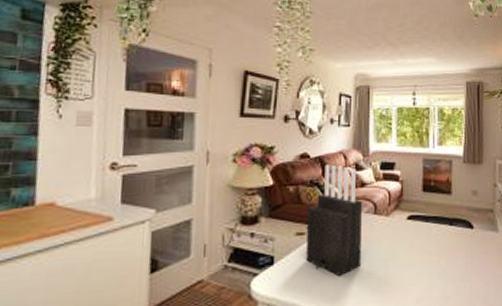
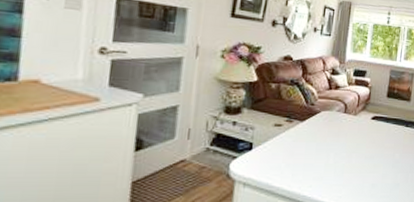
knife block: present [305,164,363,277] -> none [281,67,336,163]

